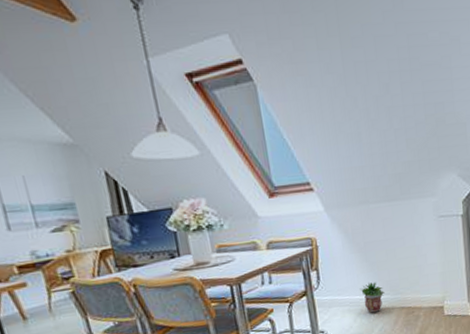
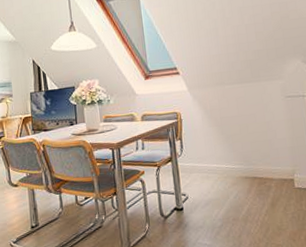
potted plant: present [359,282,385,313] -> none [216,153,239,181]

